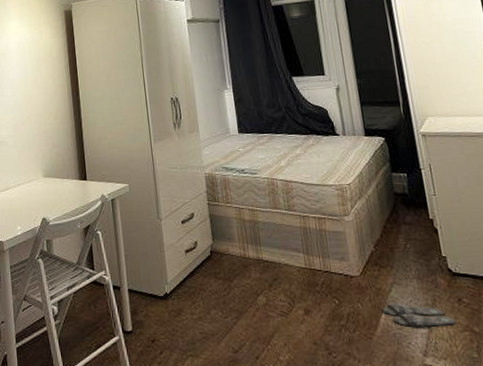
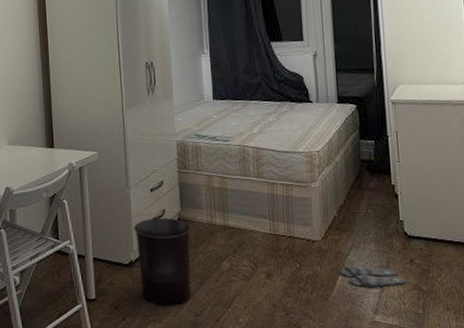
waste bin: none [167,250,228,341] -> present [134,217,191,306]

